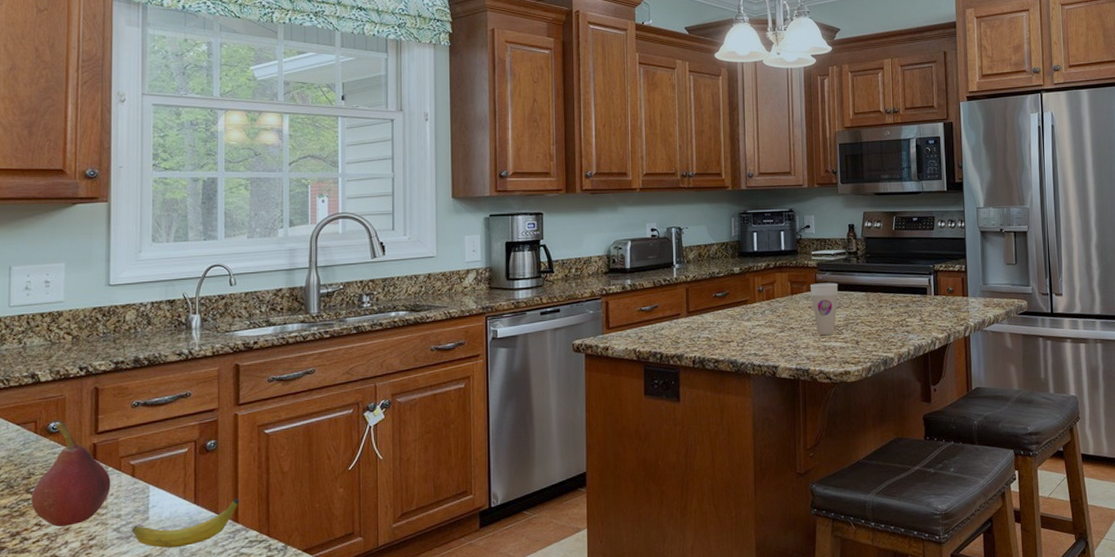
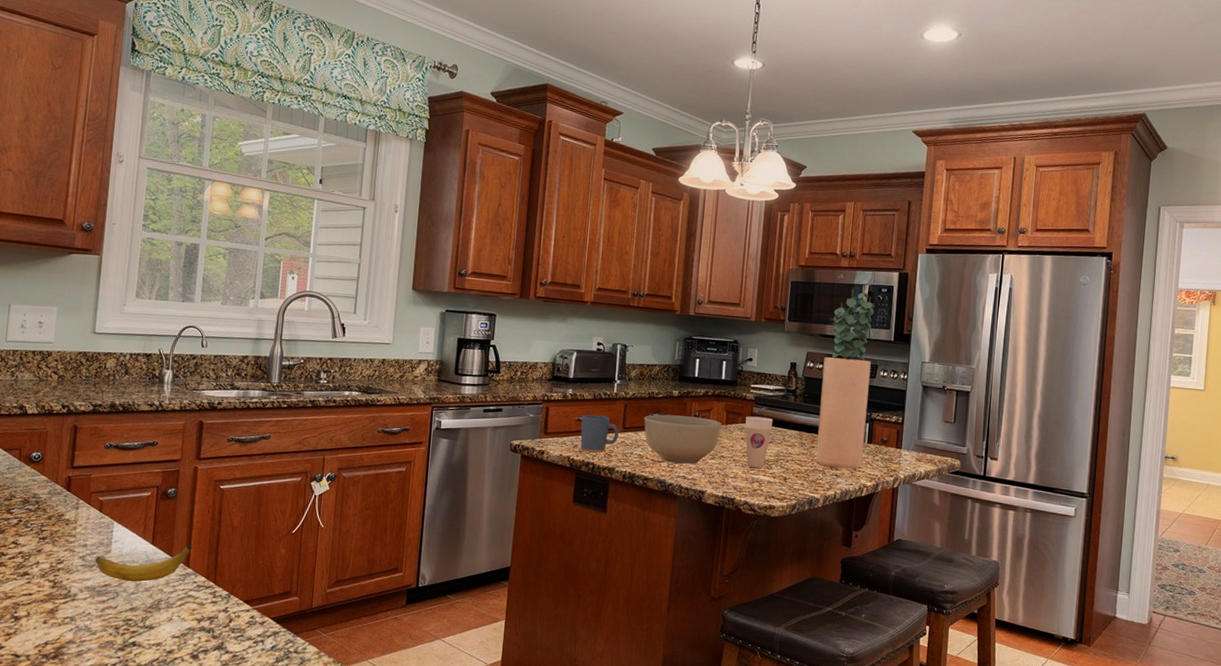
fruit: present [30,421,111,528] -> none [10,452,81,549]
mug: none [644,303,683,341] -> present [580,414,619,452]
bowl: none [708,291,788,341] -> present [644,414,722,464]
vase: none [881,137,932,325] -> present [815,283,876,470]

